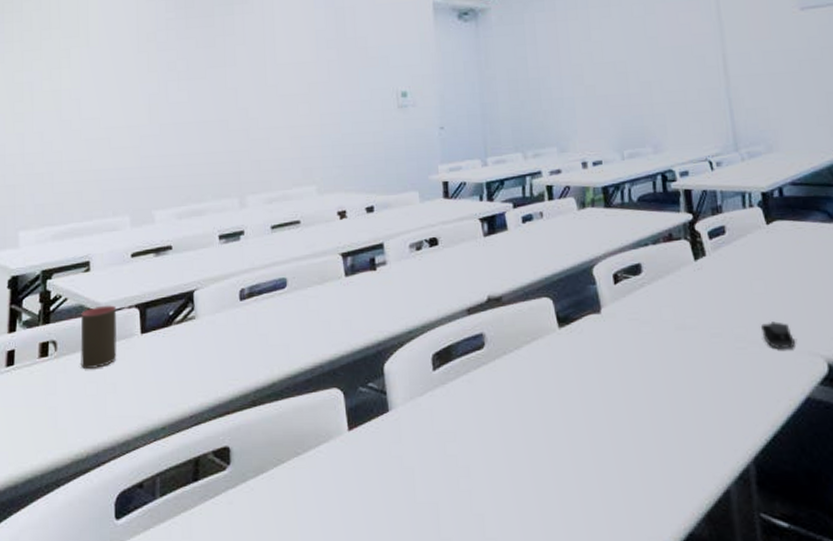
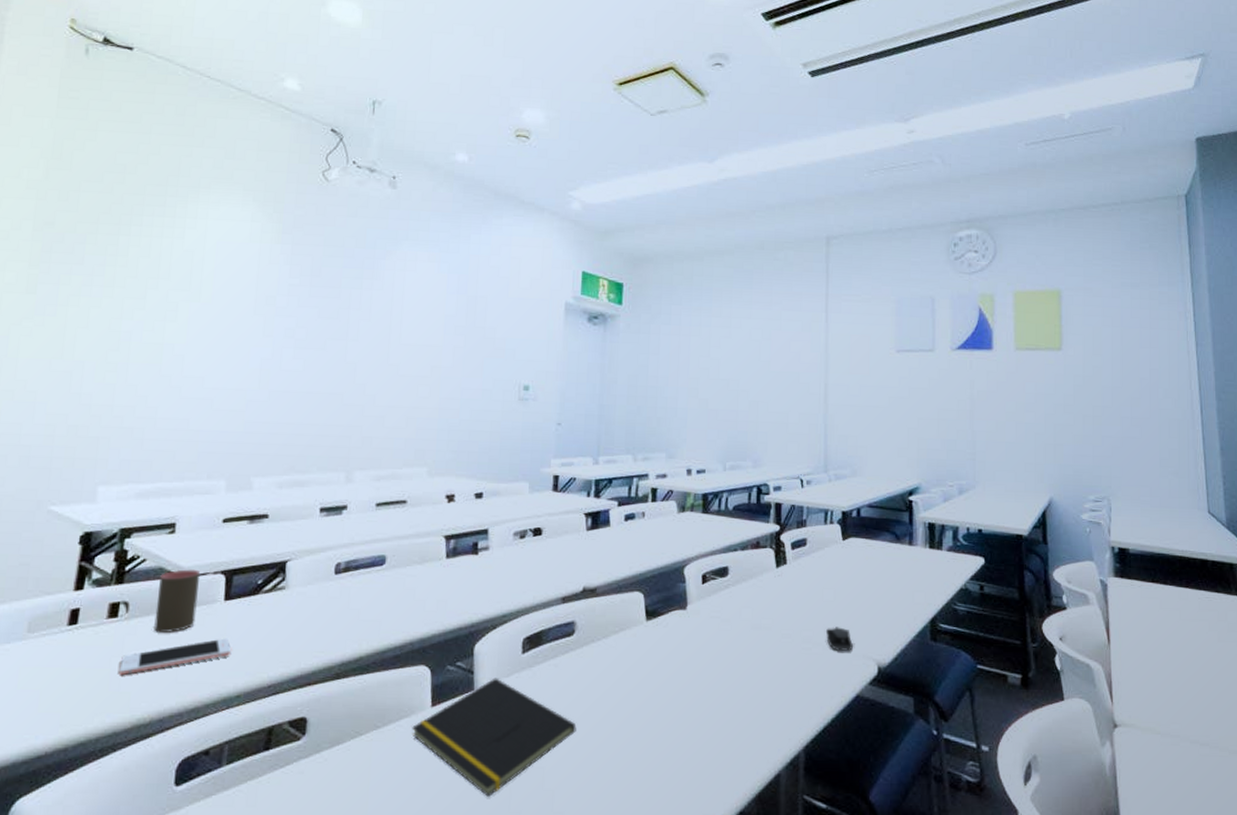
cell phone: none [54,371,153,413] -> present [119,638,232,676]
notepad: none [332,397,499,523] -> present [412,678,577,797]

